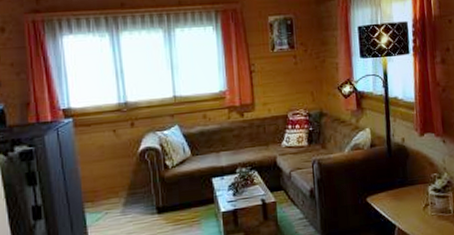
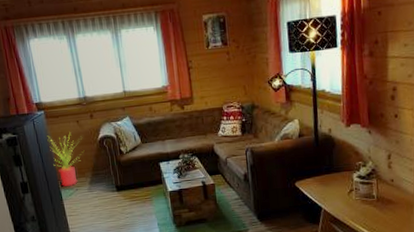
house plant: none [73,144,115,210] -> present [47,132,81,187]

